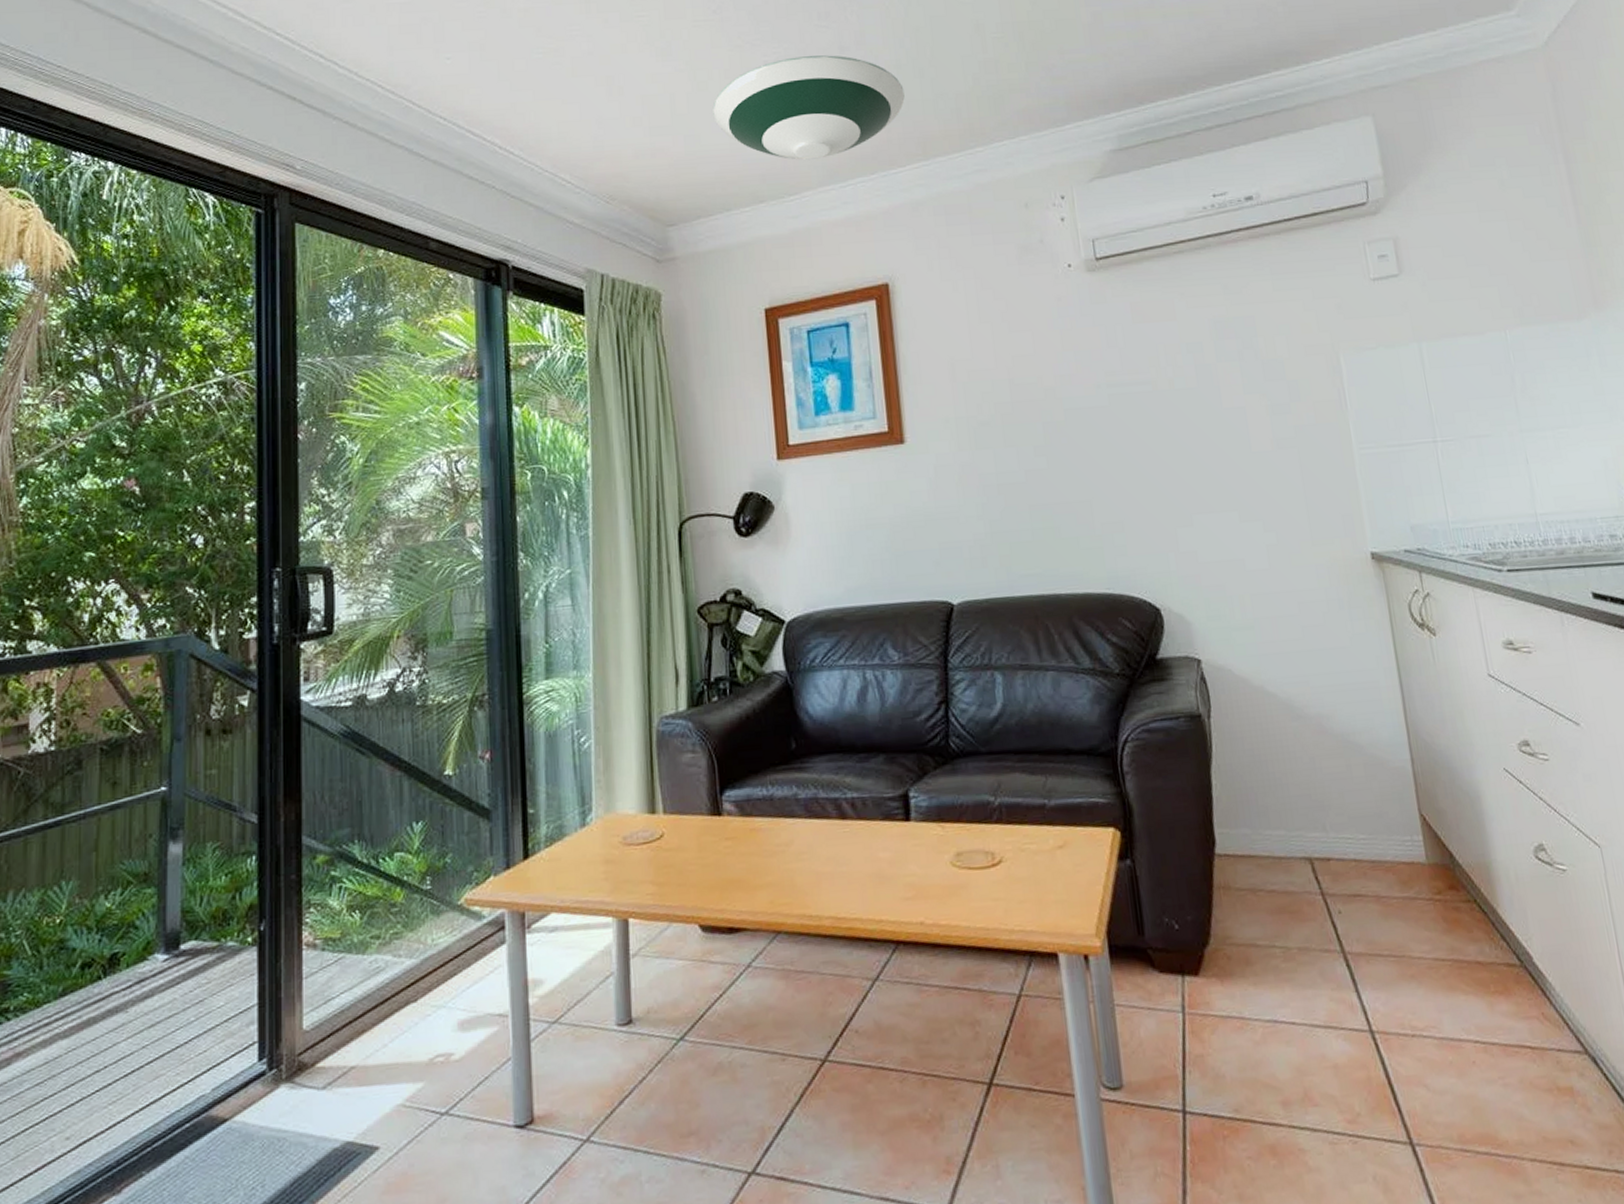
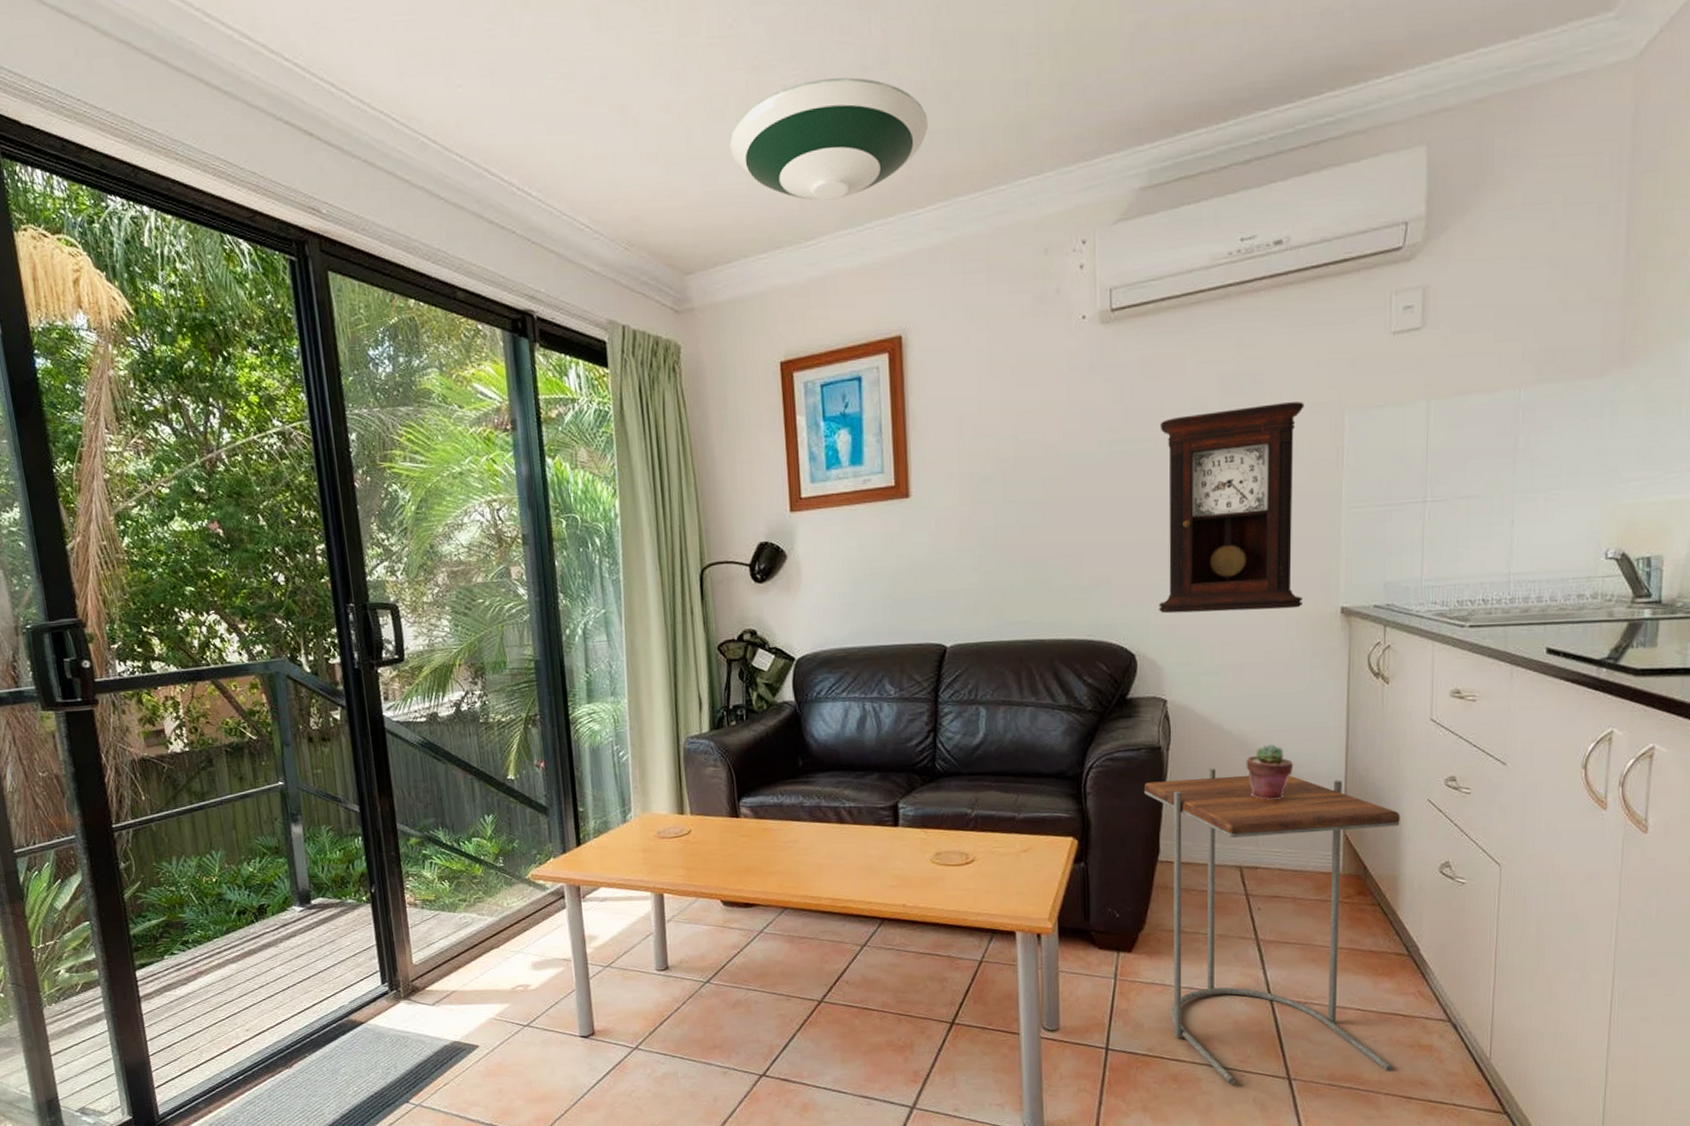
pendulum clock: none [1156,344,1330,563] -> present [1159,402,1304,614]
side table: none [1187,738,1534,1157] -> present [1143,768,1400,1085]
potted succulent: none [1297,708,1351,775] -> present [1246,744,1293,800]

